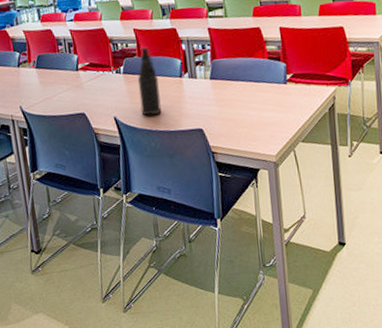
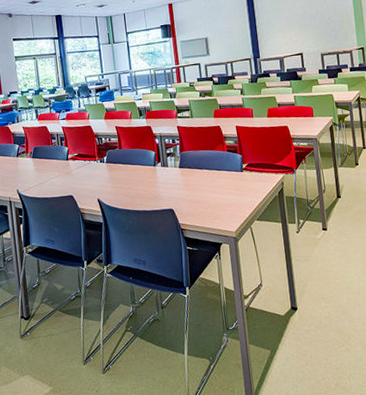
bottle: present [137,47,162,116] -> none [118,141,138,198]

